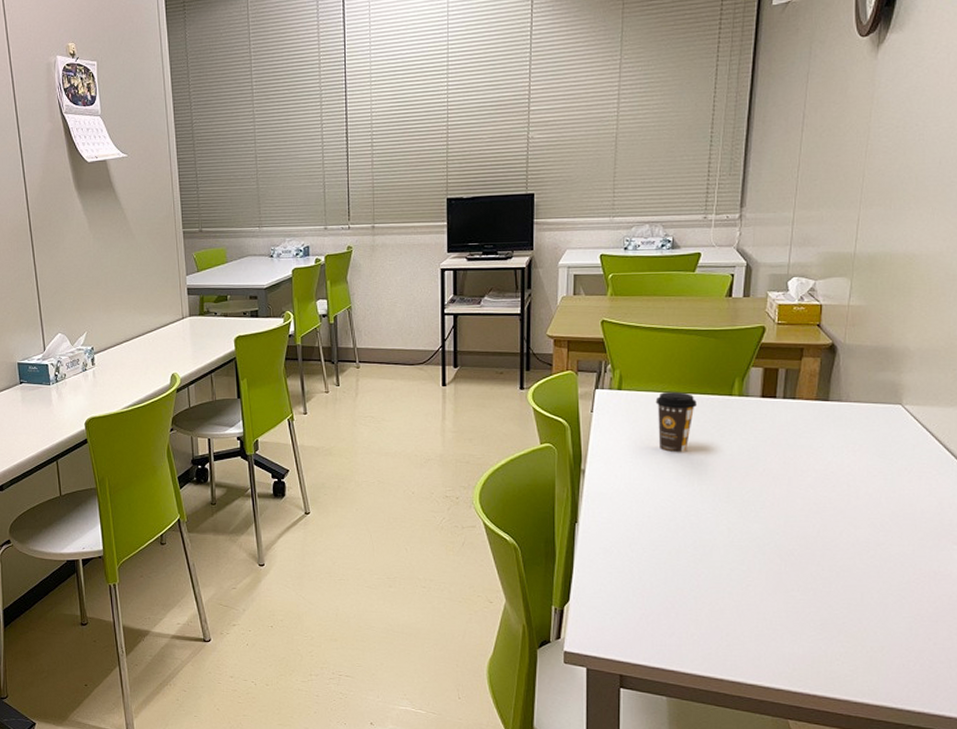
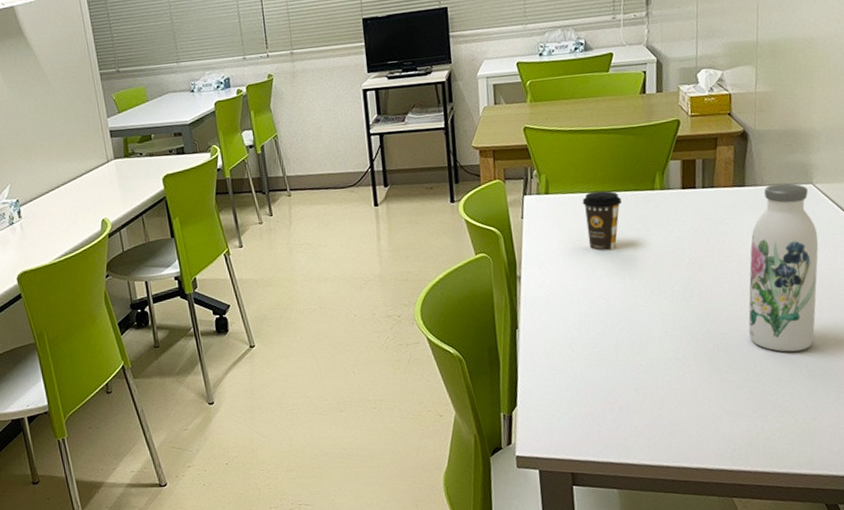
water bottle: none [819,401,903,576] -> present [748,183,819,352]

